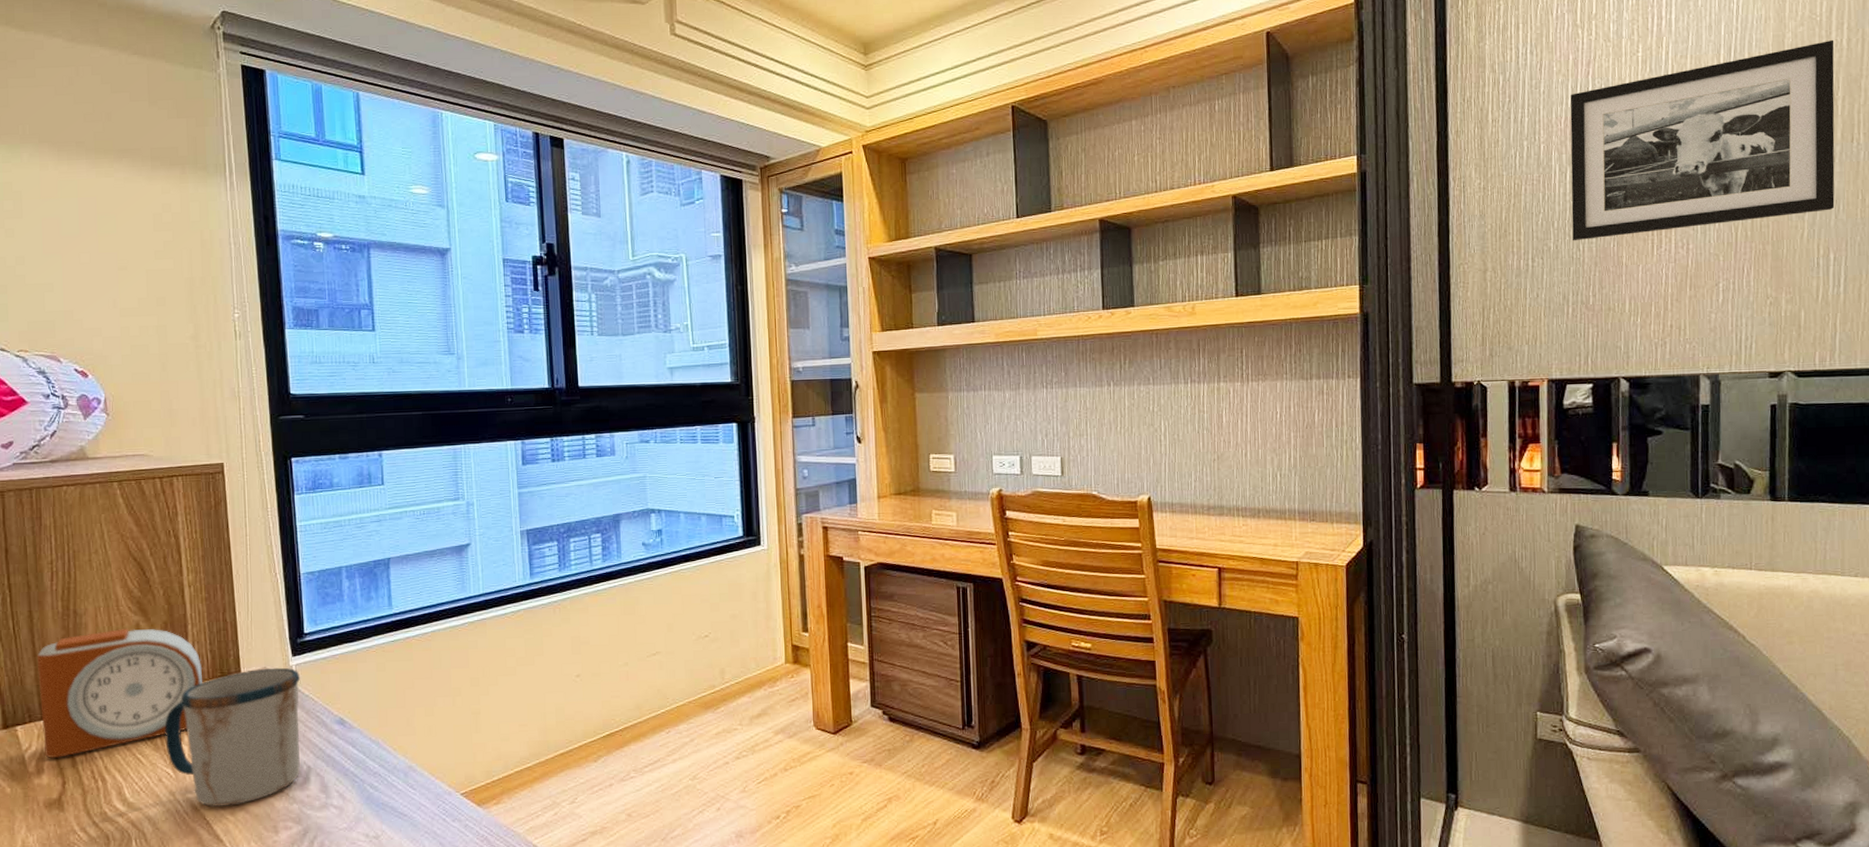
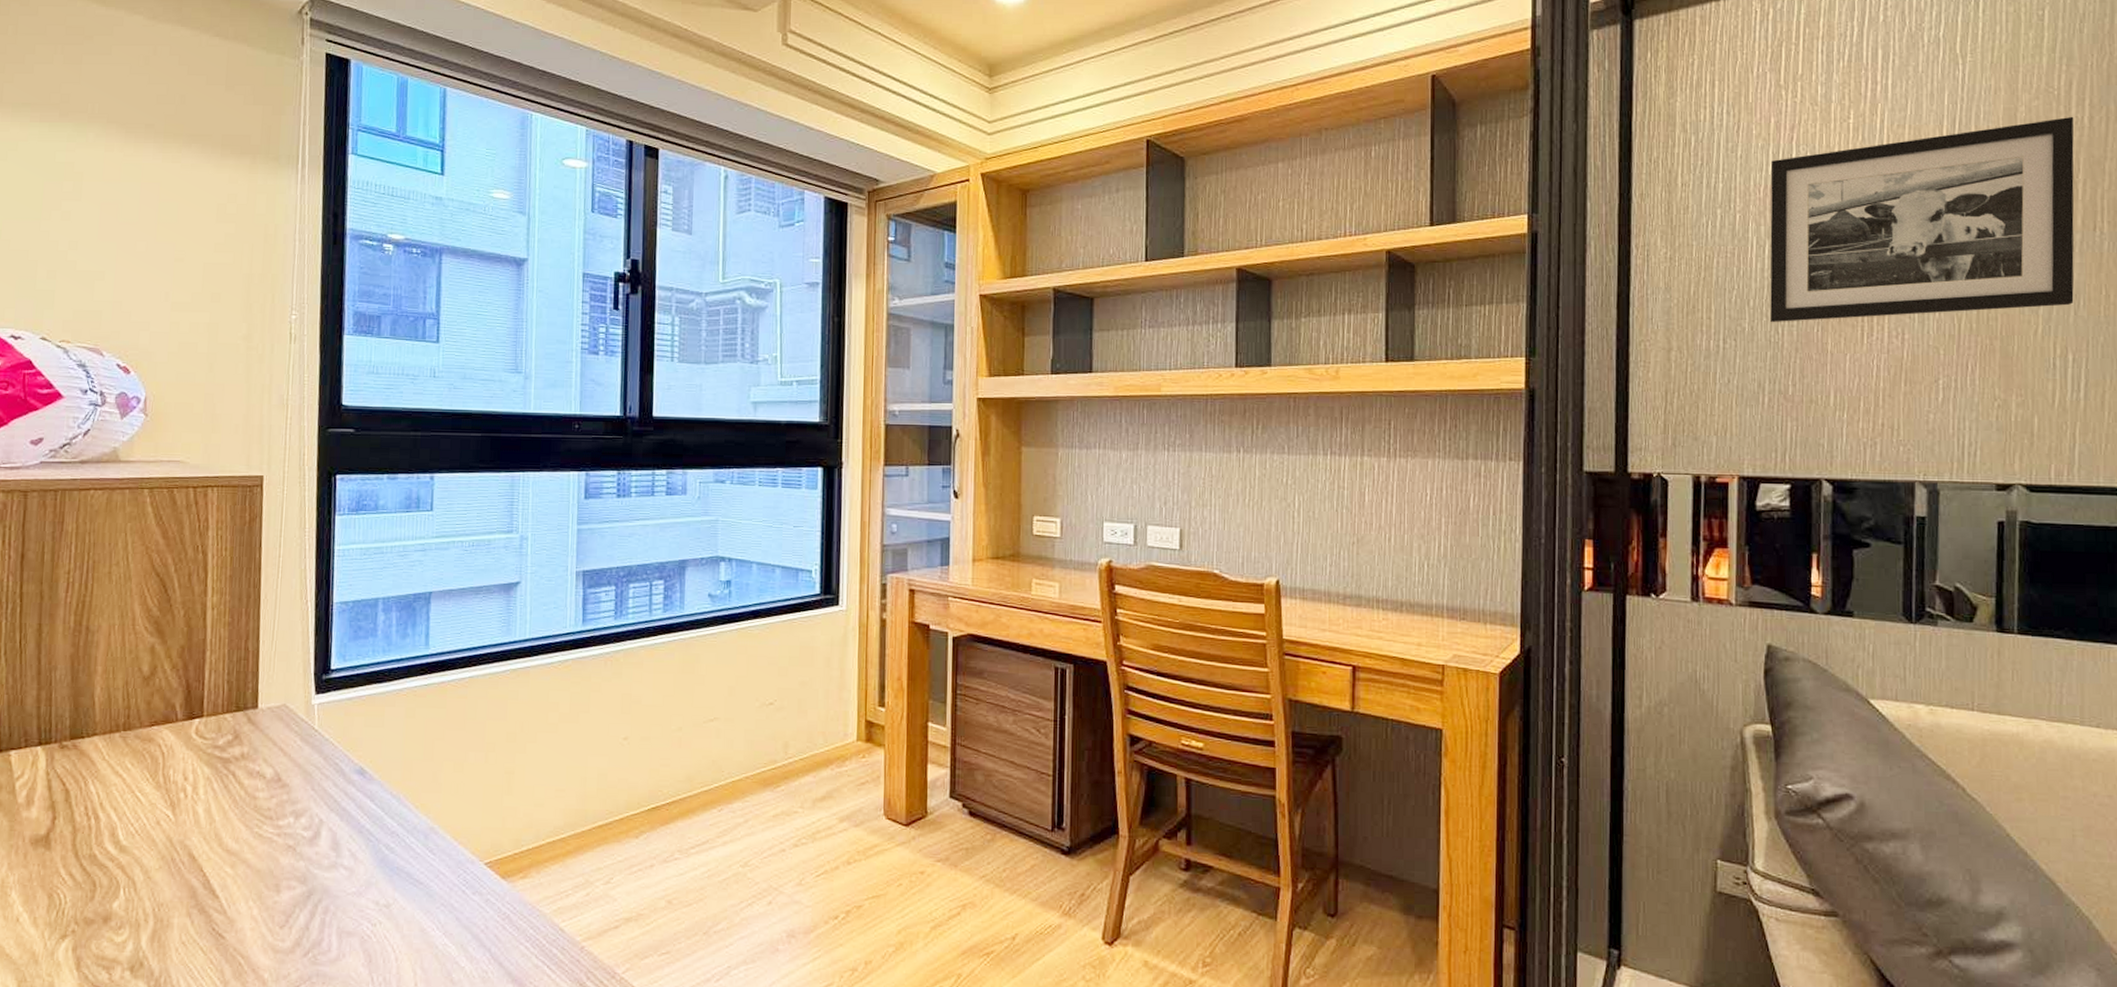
alarm clock: present [37,628,202,759] -> none [37,650,217,790]
mug: present [164,667,300,808] -> none [168,705,321,858]

